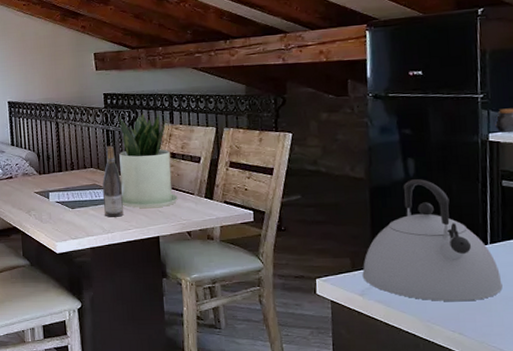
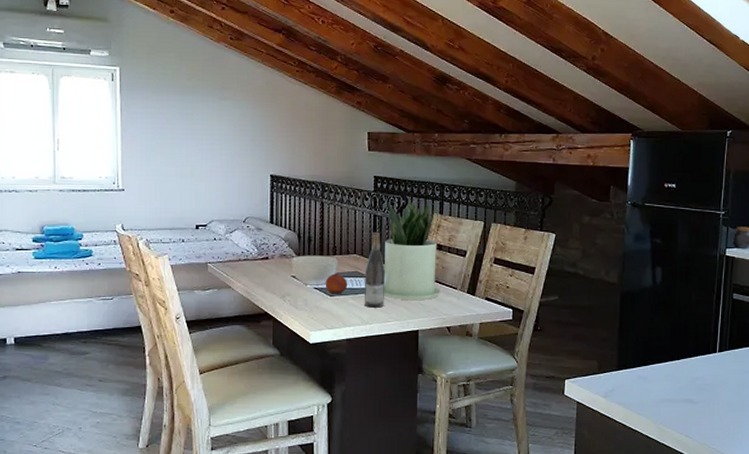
bowl: none [33,171,77,200] -> present [291,255,339,286]
fruit: none [66,187,88,207] -> present [325,273,348,294]
kettle: present [362,179,503,302] -> none [607,287,725,406]

